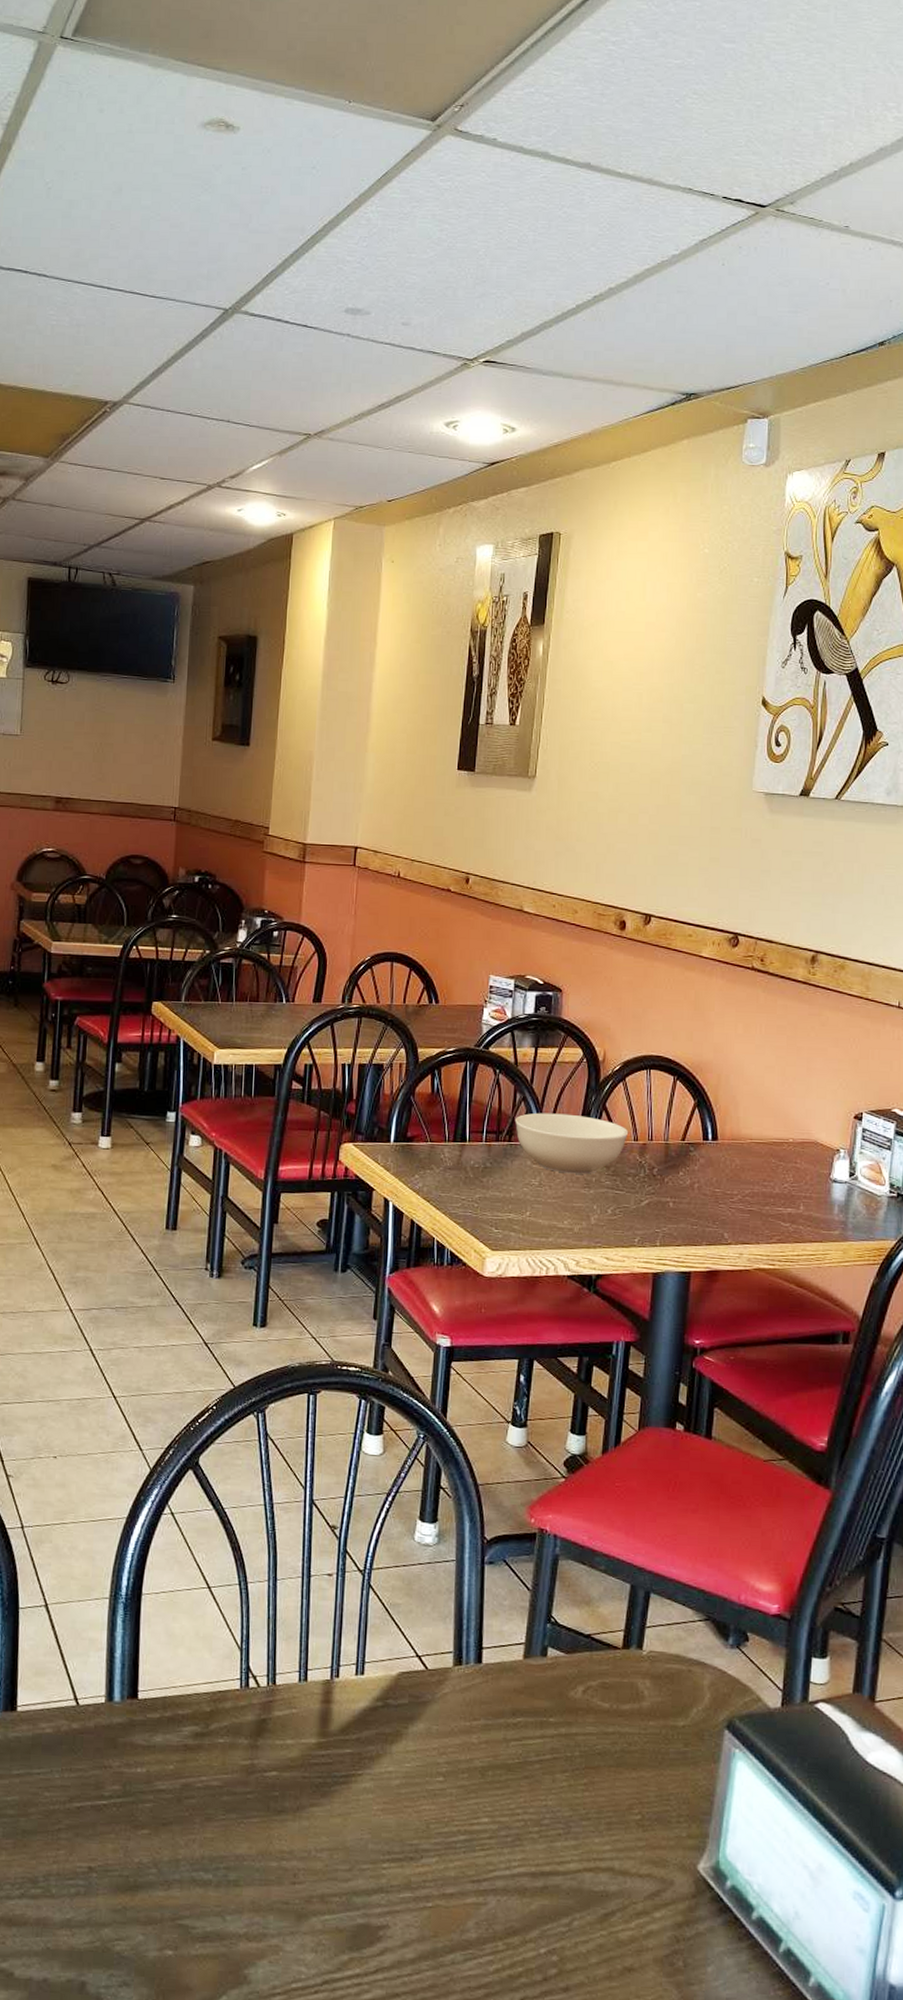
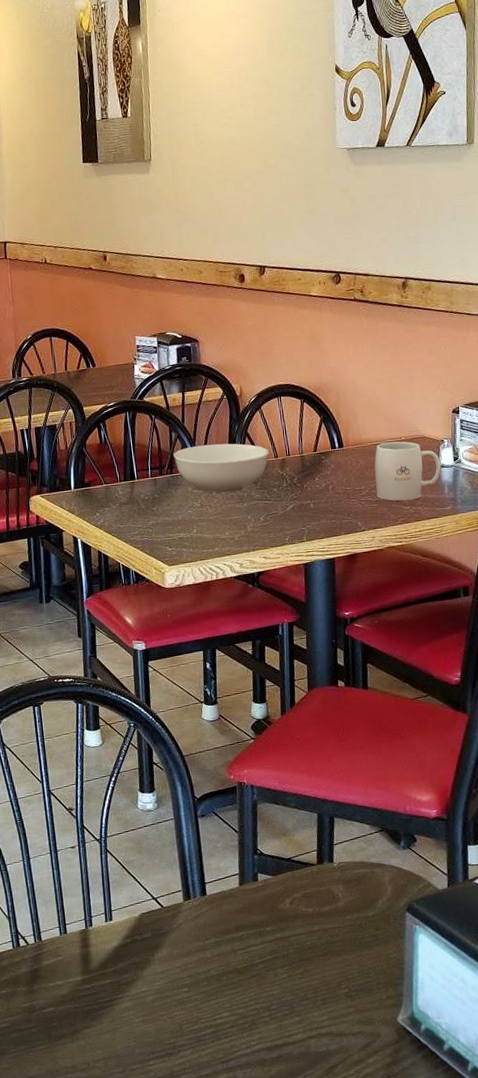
mug: none [750,1142,833,1217] -> present [374,441,441,502]

